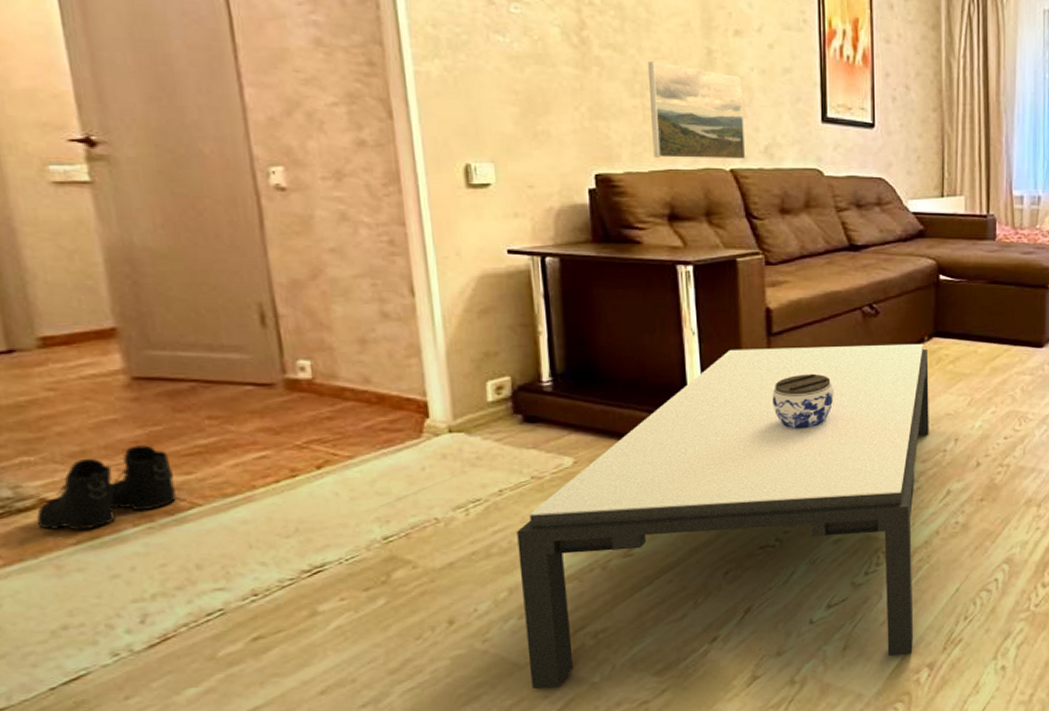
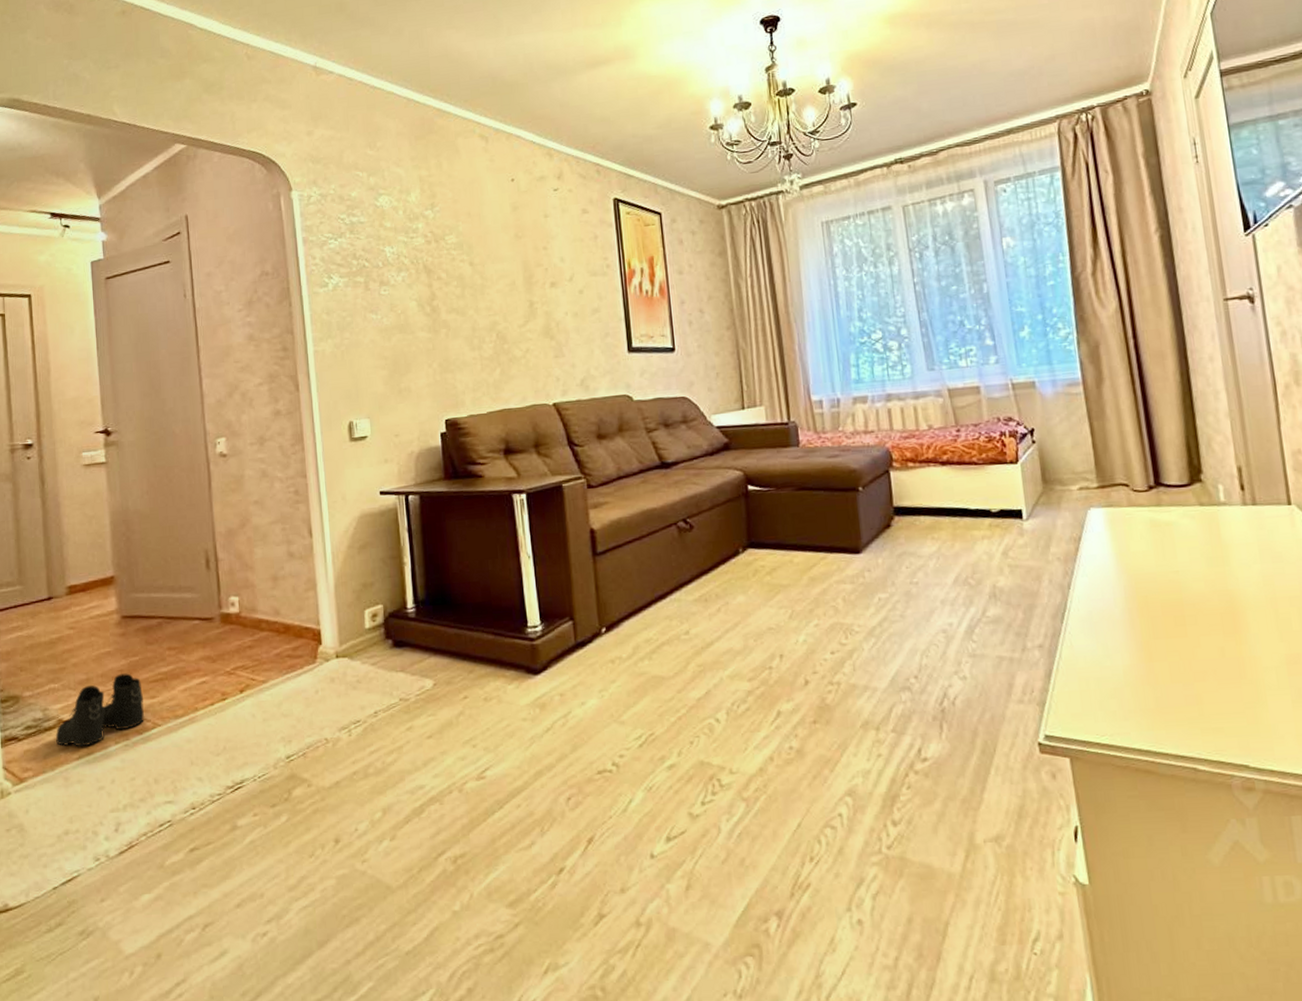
coffee table: present [517,343,929,689] -> none [388,555,759,914]
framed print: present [647,61,746,160] -> none [483,318,566,400]
jar: present [772,373,834,429] -> none [600,591,658,648]

